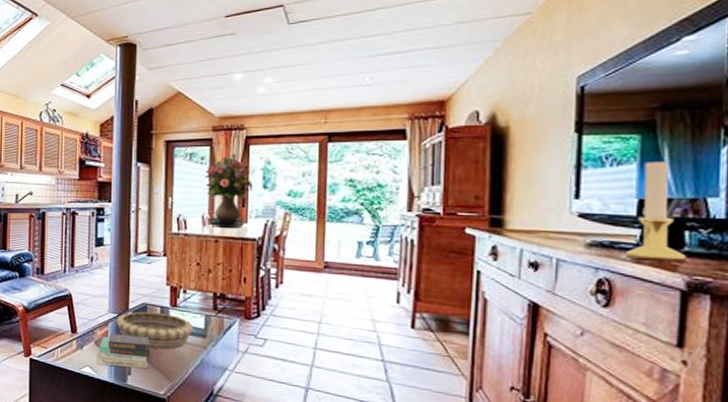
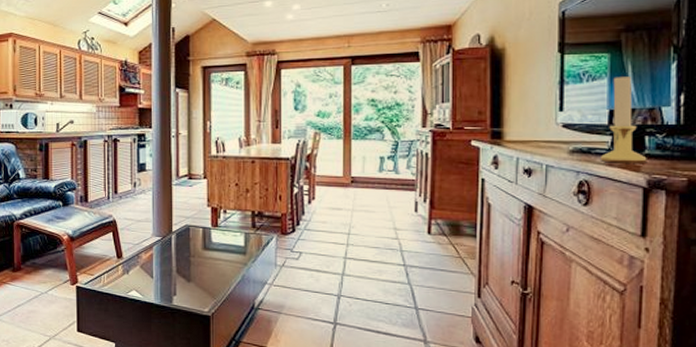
books: present [96,333,151,369] -> none [143,256,195,289]
decorative bowl: present [116,311,194,350] -> none [160,233,234,269]
bouquet: present [204,153,253,228] -> none [240,77,285,149]

